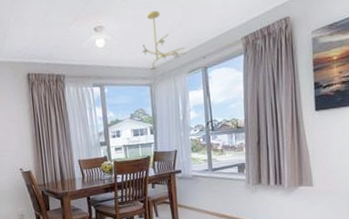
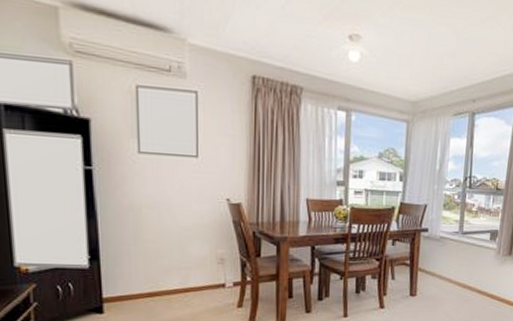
ceiling light fixture: present [142,10,187,72] -> none [403,30,455,106]

